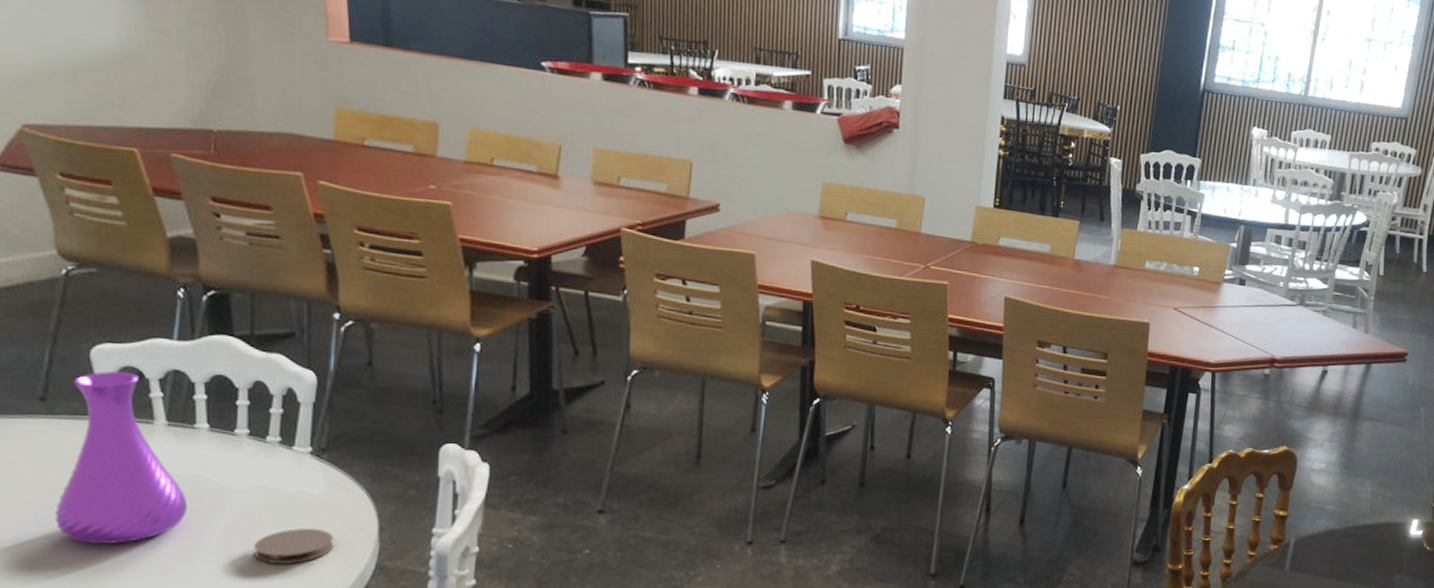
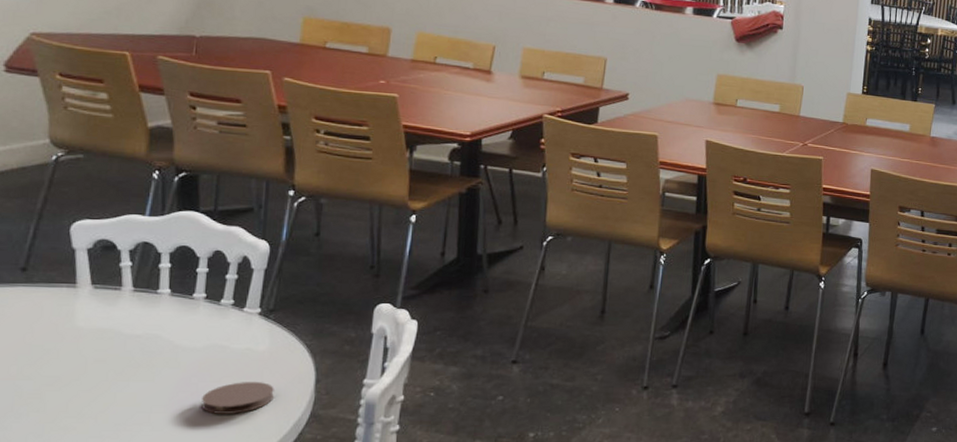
vase: present [55,371,188,545] -> none [24,243,145,400]

